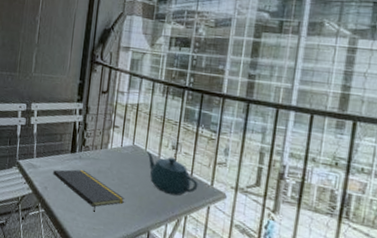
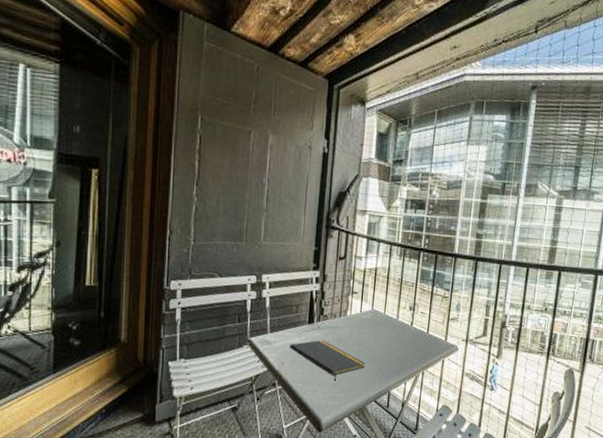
teapot: present [146,152,198,196] -> none [385,315,434,354]

